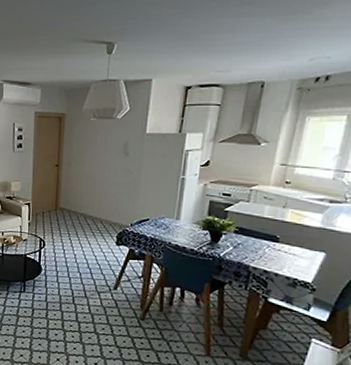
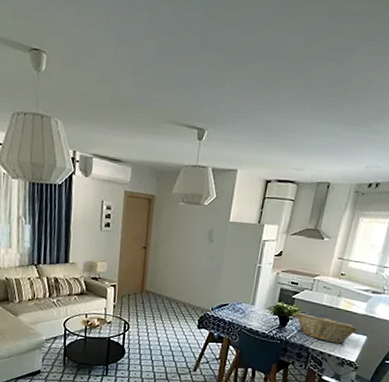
fruit basket: none [229,226,313,262] -> present [295,312,358,344]

